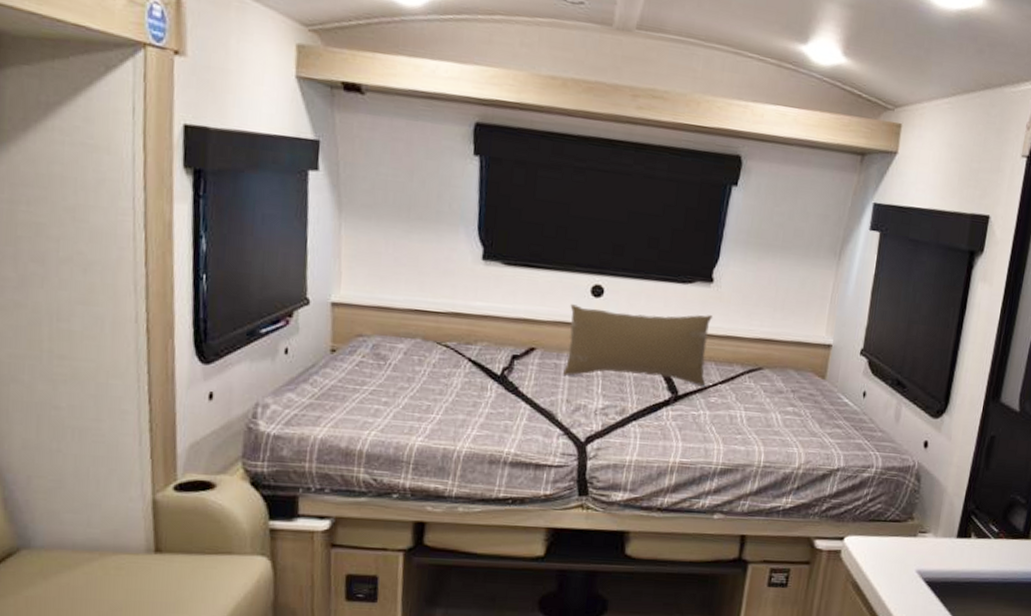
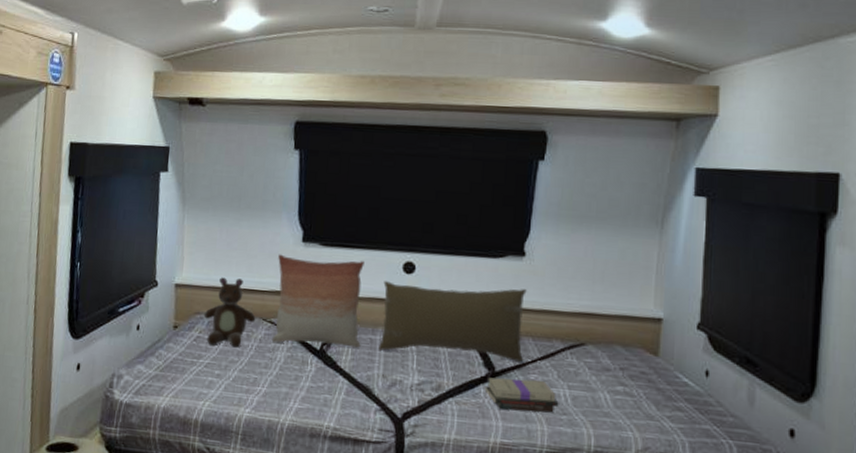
teddy bear: none [367,296,429,373] -> present [203,277,256,348]
pillow: none [447,272,550,373] -> present [271,254,364,348]
books: none [667,400,735,433] -> present [484,377,559,413]

